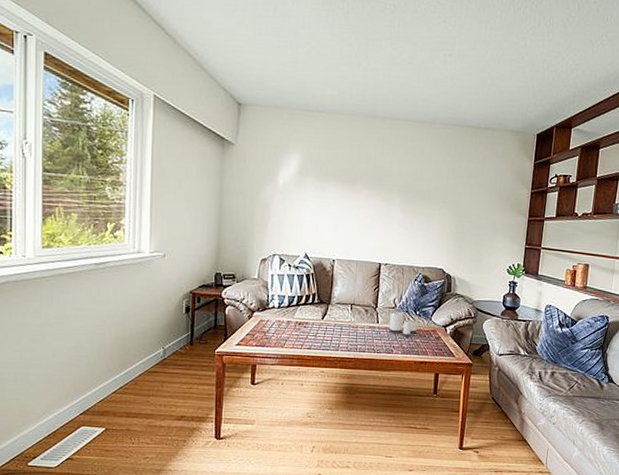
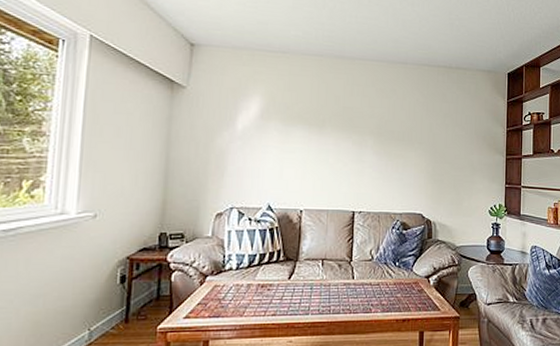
candle: present [389,311,417,337] -> none [366,264,397,292]

